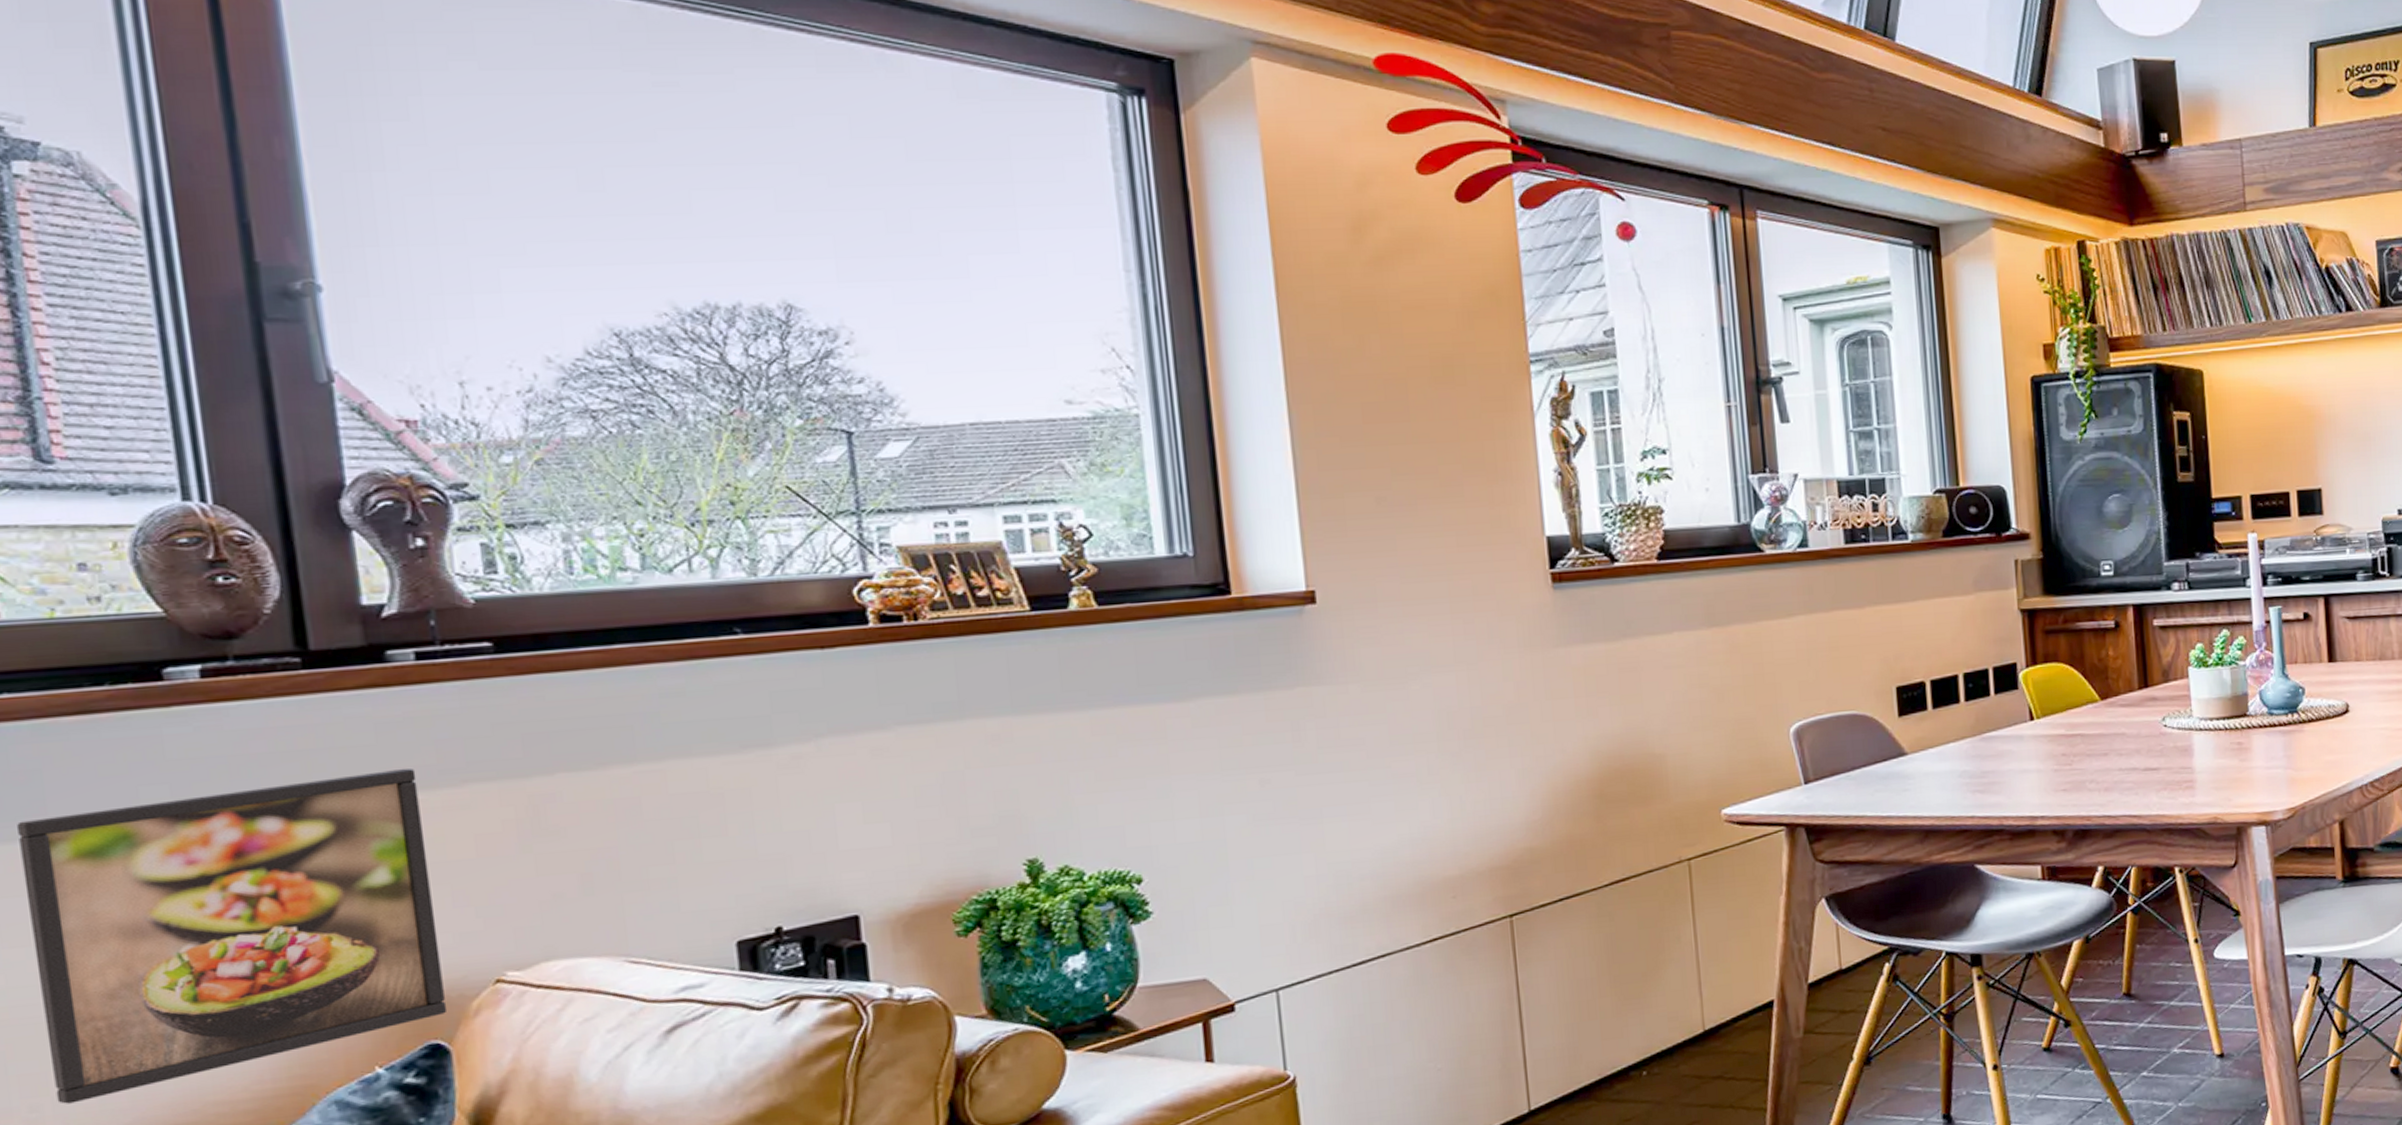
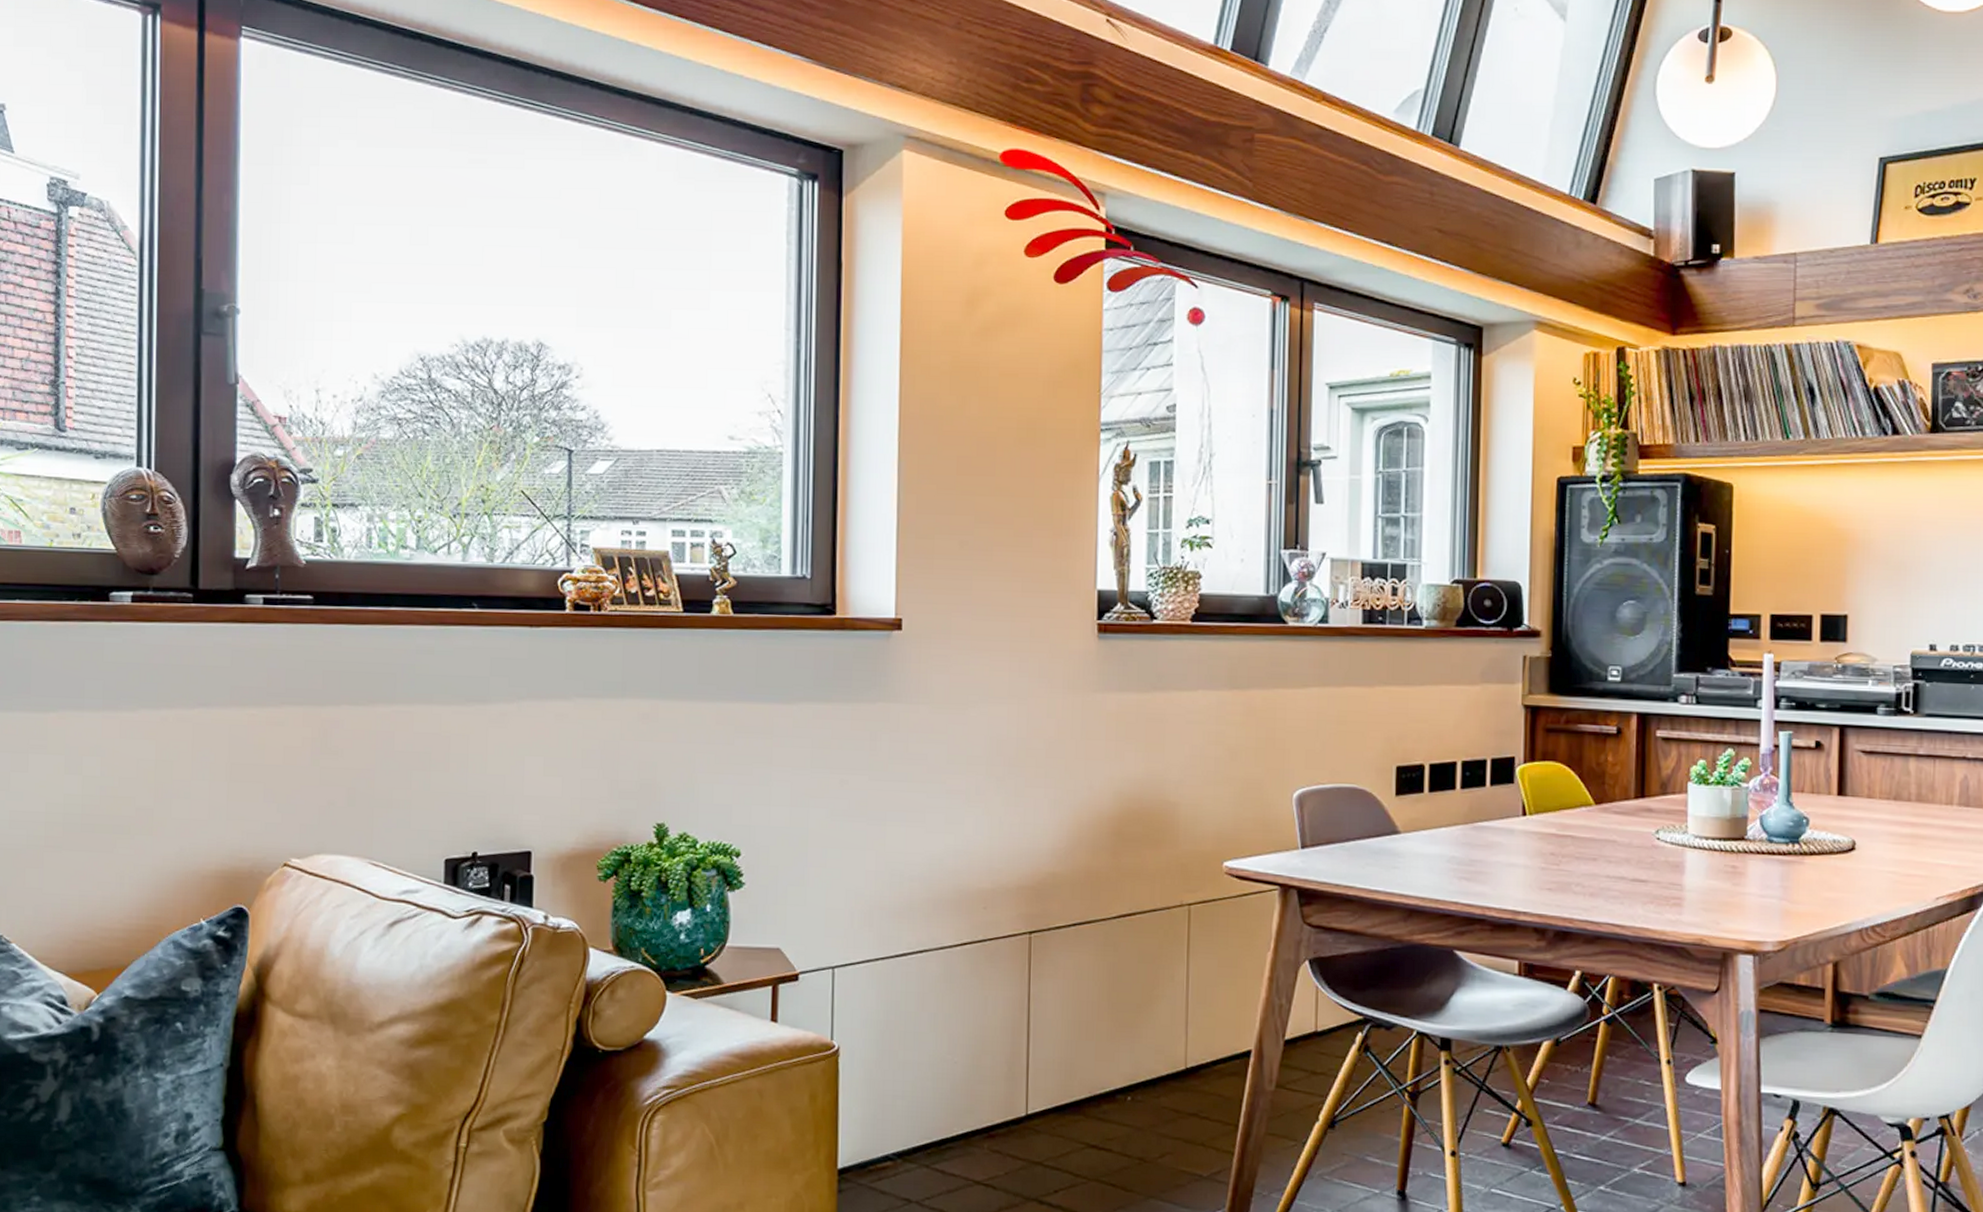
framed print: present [17,768,448,1104] -> none [10,687,253,913]

